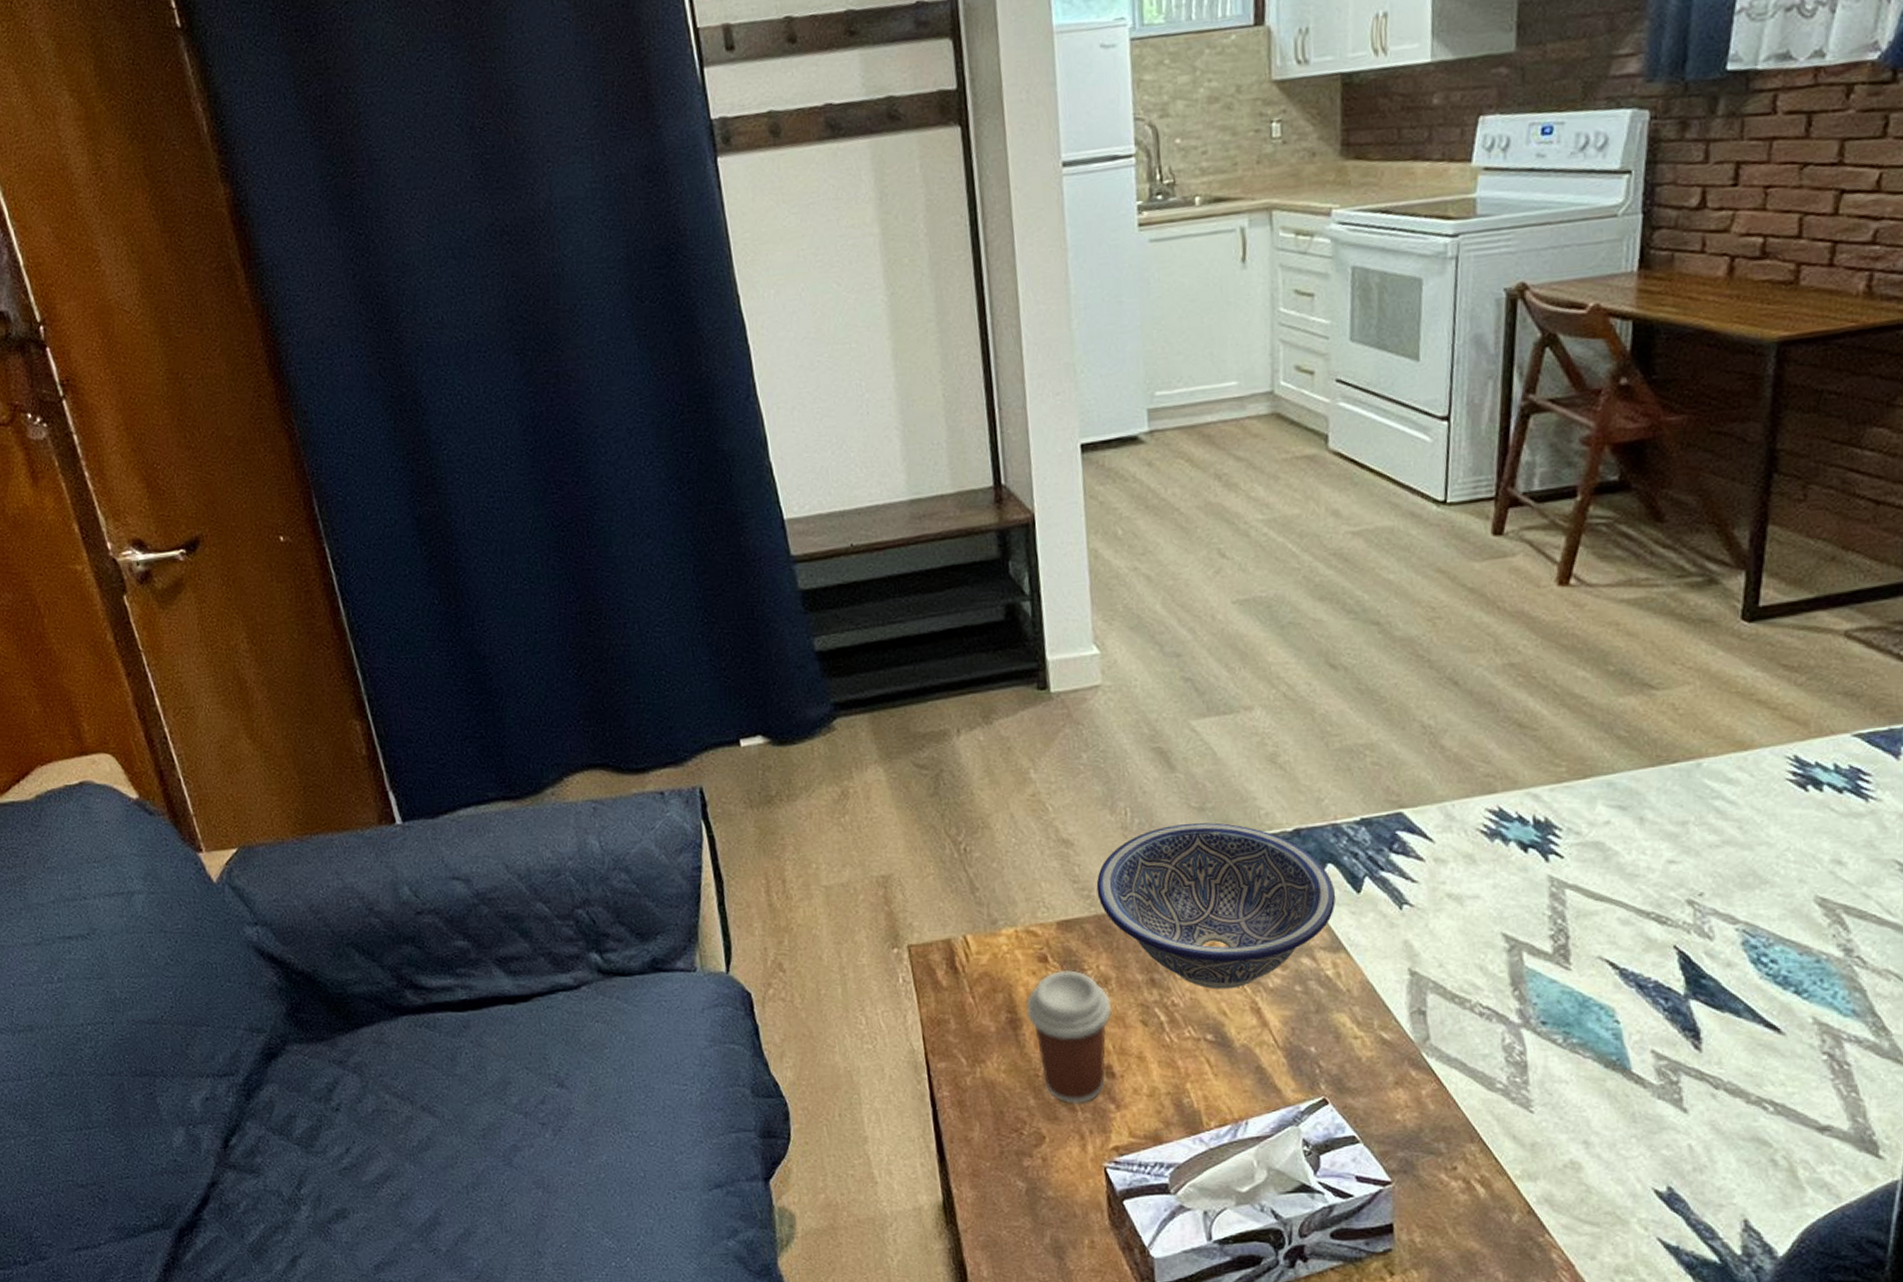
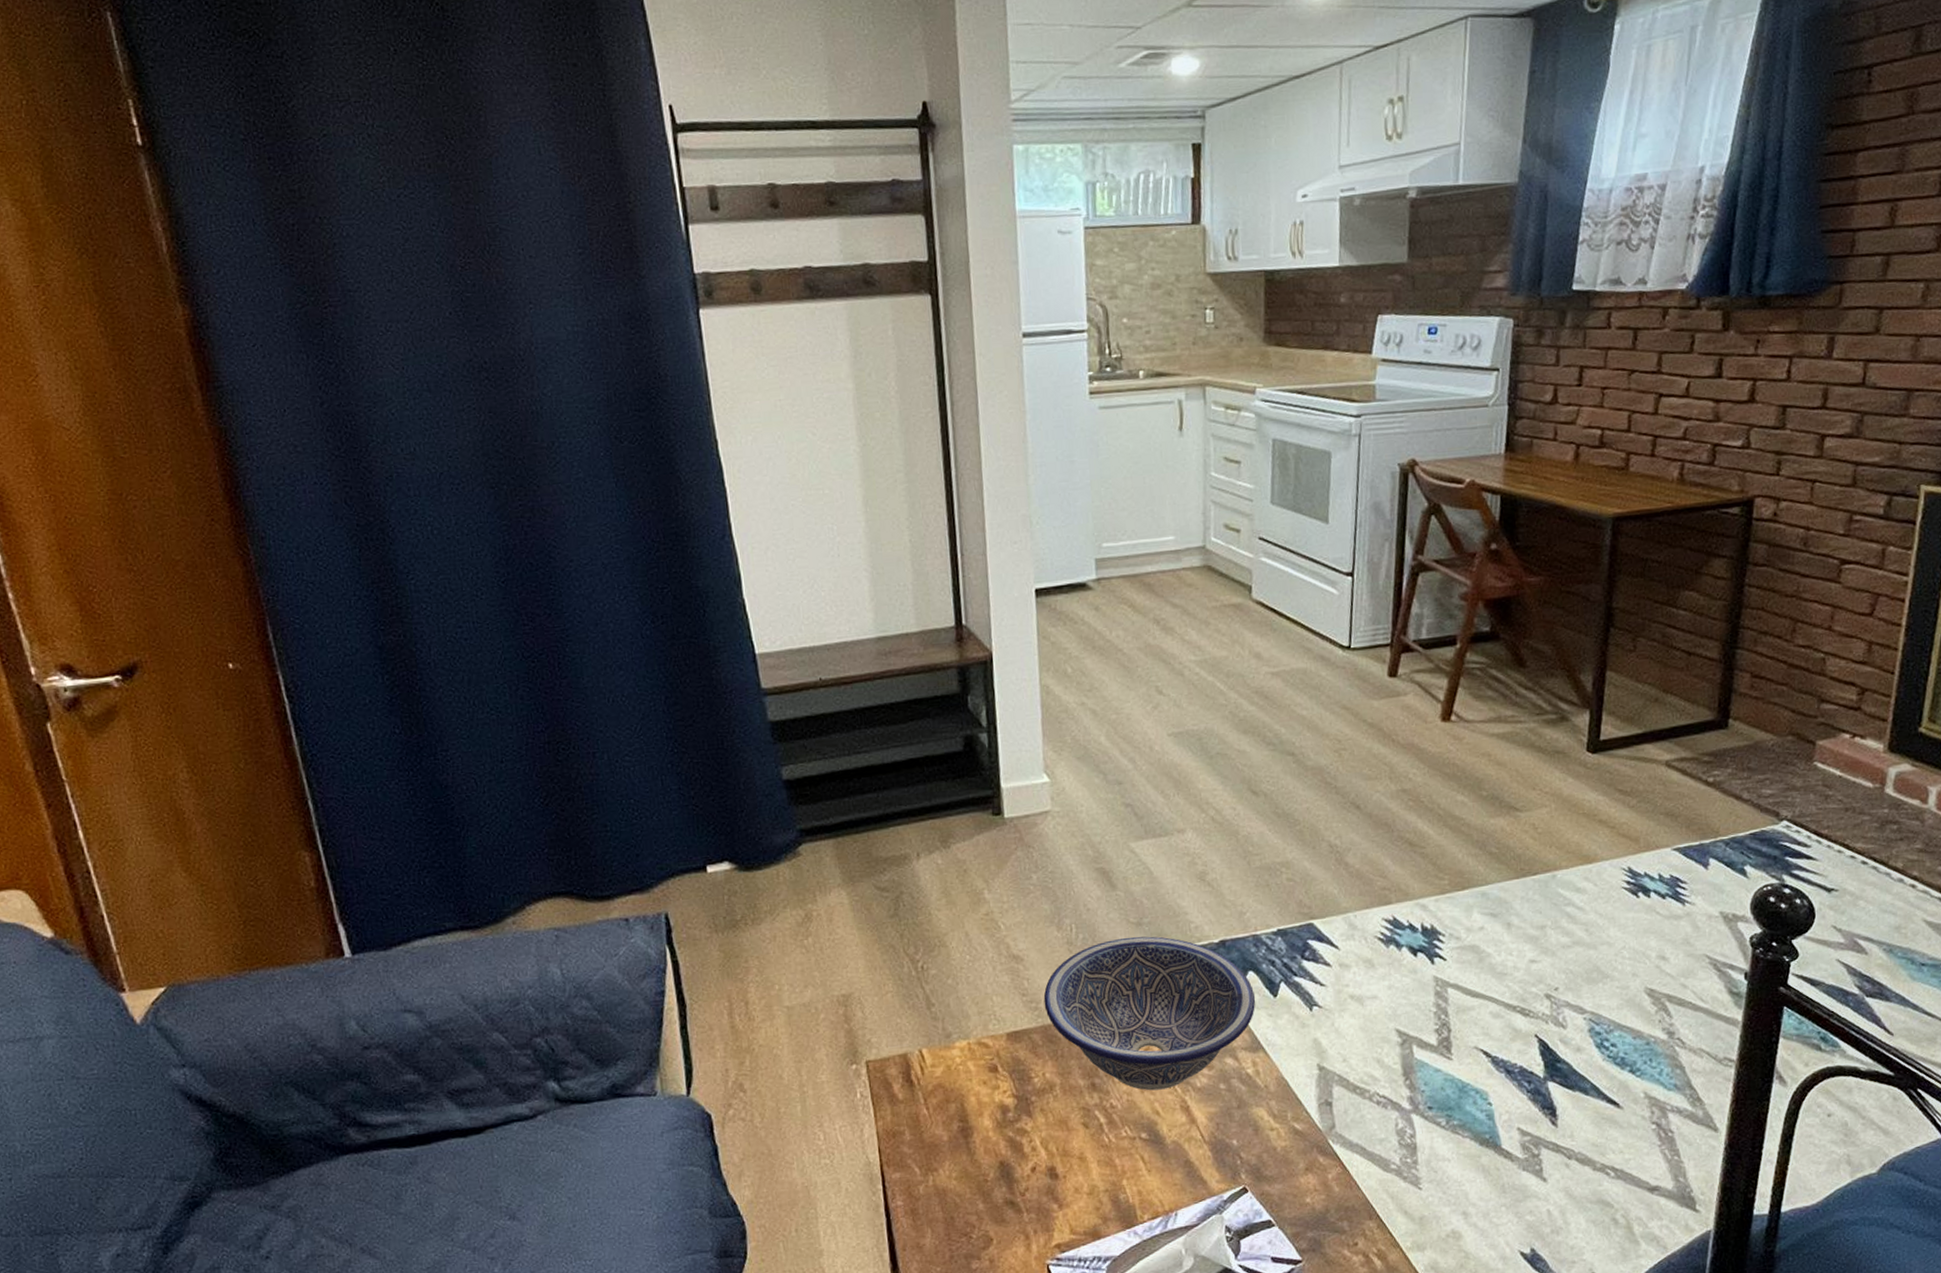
coffee cup: present [1026,970,1112,1104] -> none [976,1078,1056,1206]

